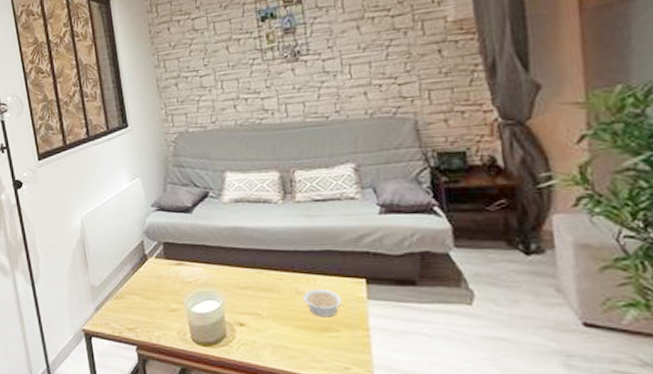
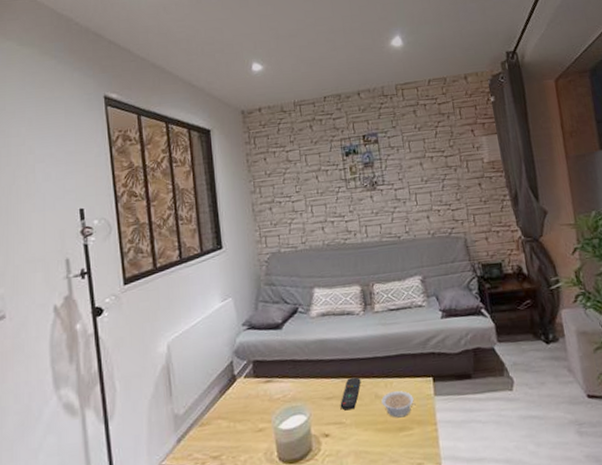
remote control: none [256,270,280,302] -> present [340,377,361,411]

